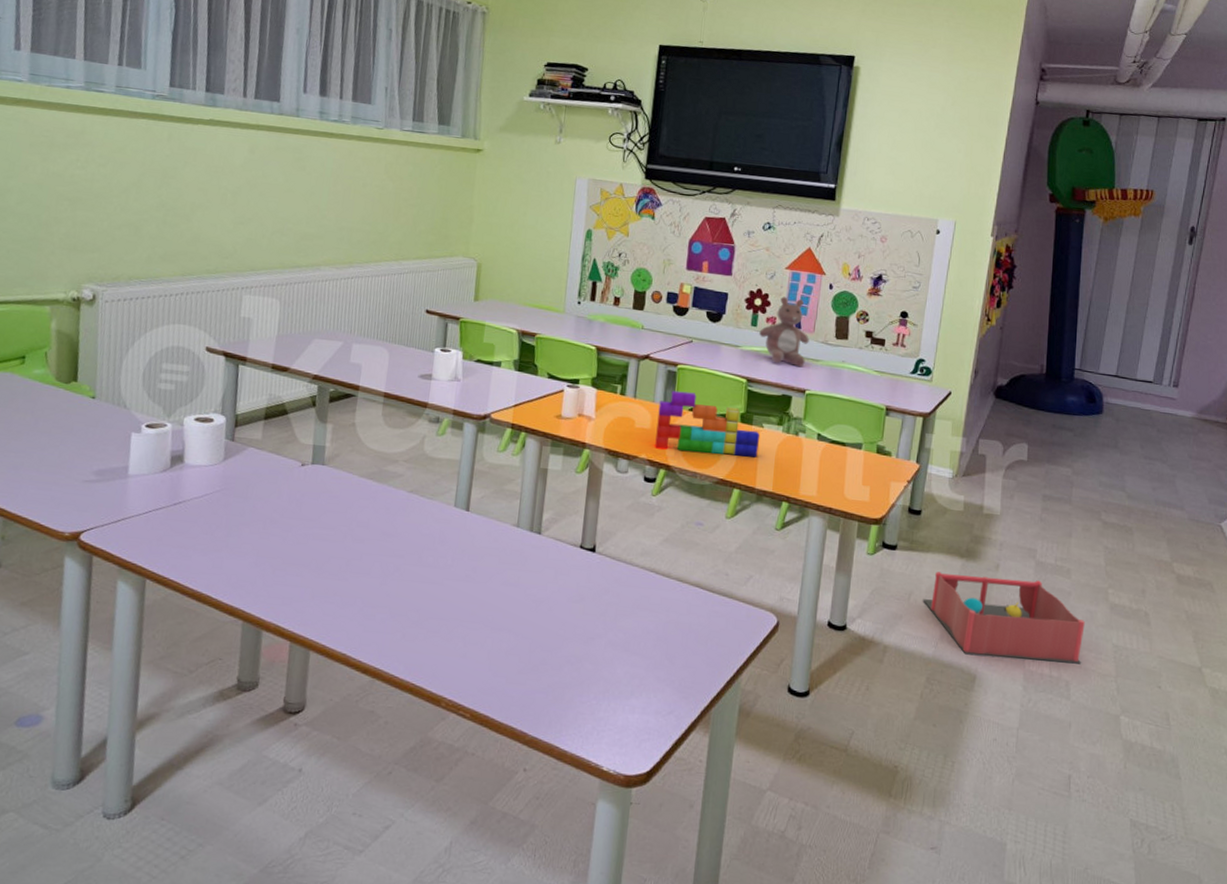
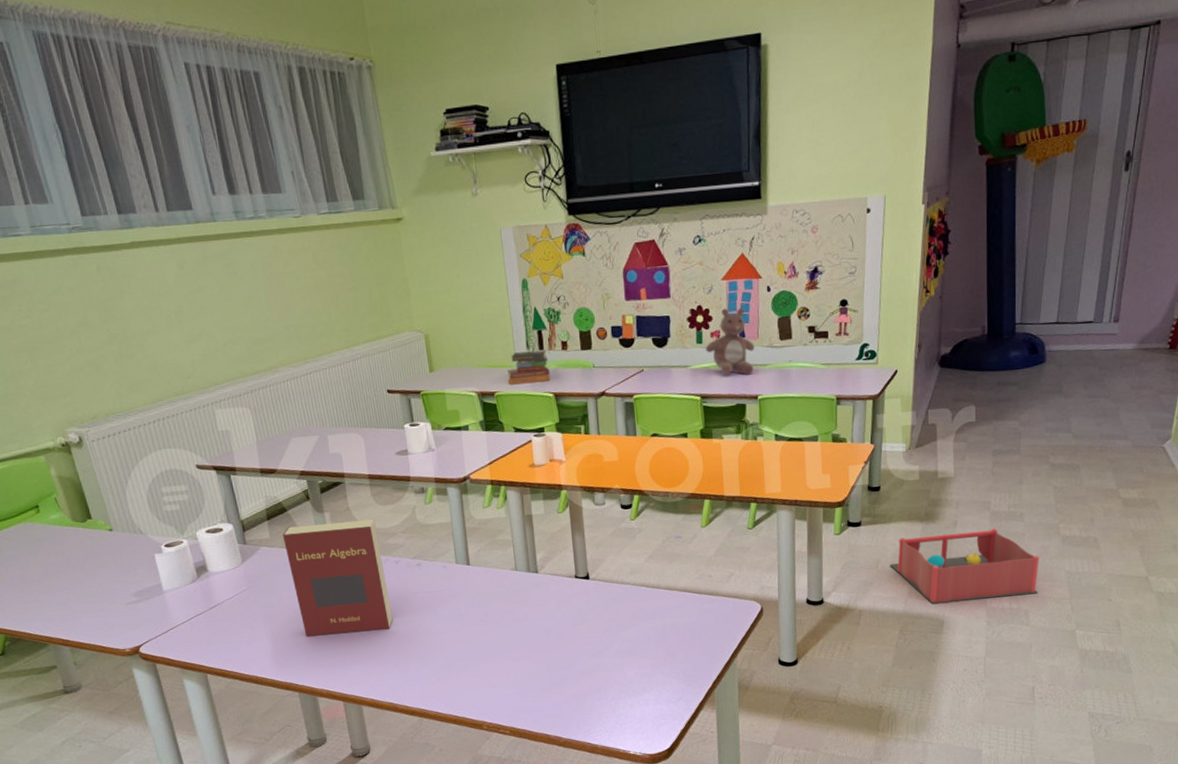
book: none [269,431,379,567] -> present [283,519,393,637]
books: none [552,298,598,334] -> present [507,350,551,385]
toy blocks: present [655,390,760,458] -> none [622,419,722,477]

